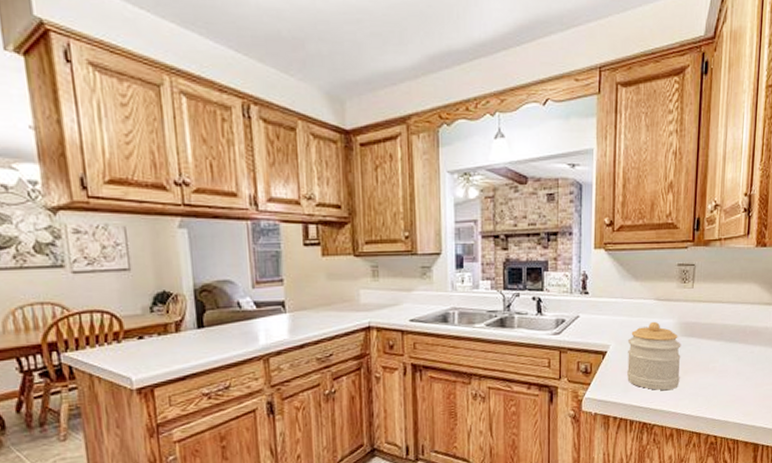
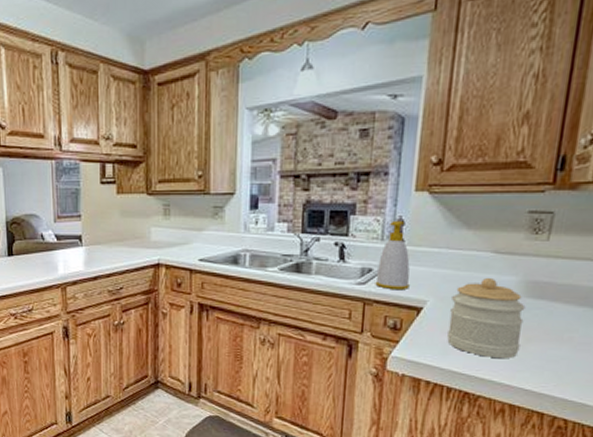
soap bottle: none [568,275,595,337] -> present [375,220,410,289]

